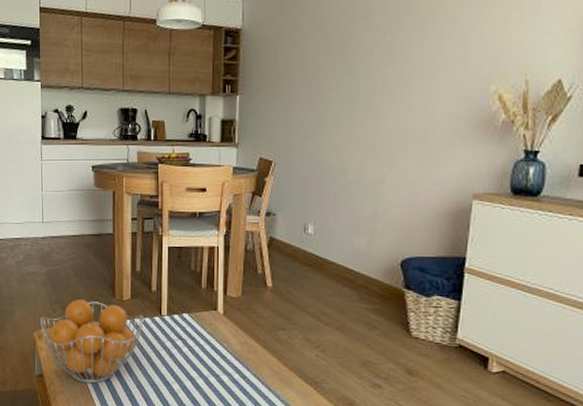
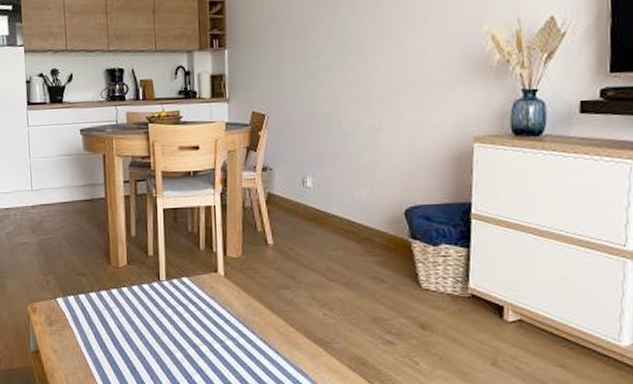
fruit basket: present [40,299,144,384] -> none [34,269,142,357]

